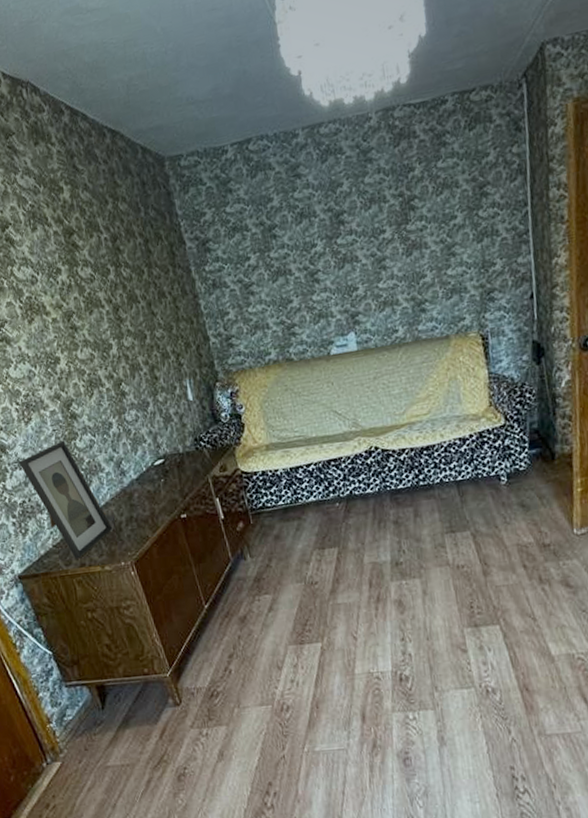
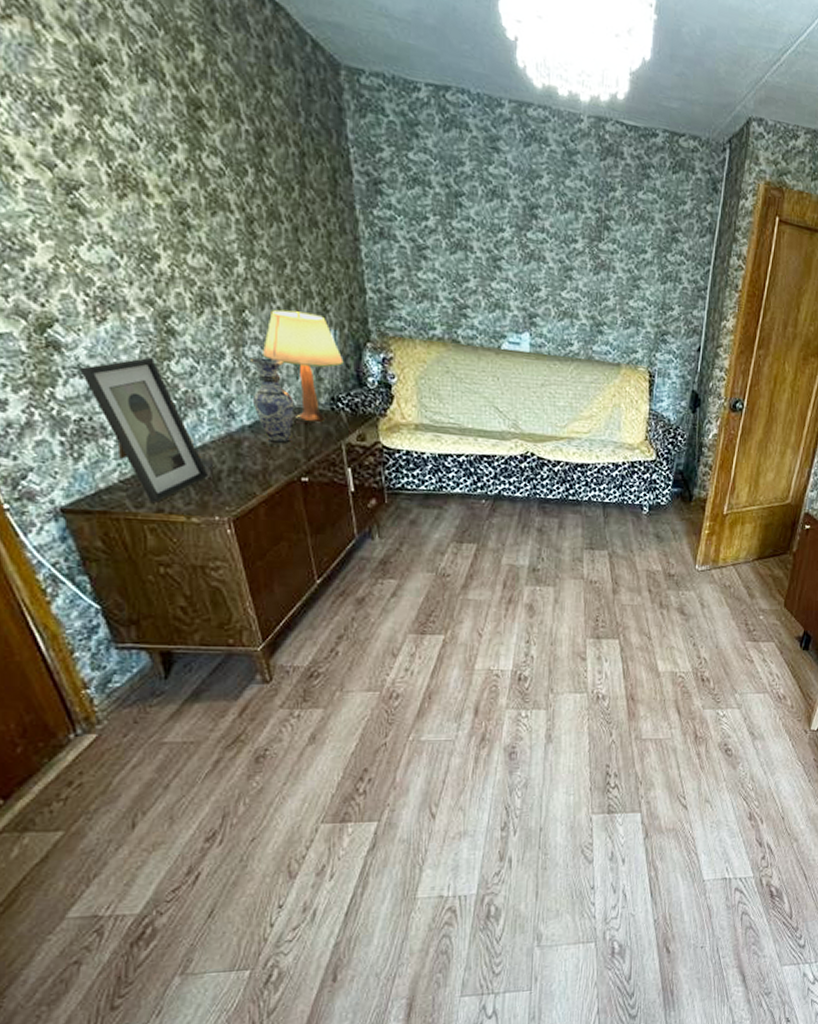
vase: none [130,416,169,489] -> present [249,357,295,443]
table lamp: none [138,369,200,465] -> present [261,308,344,423]

